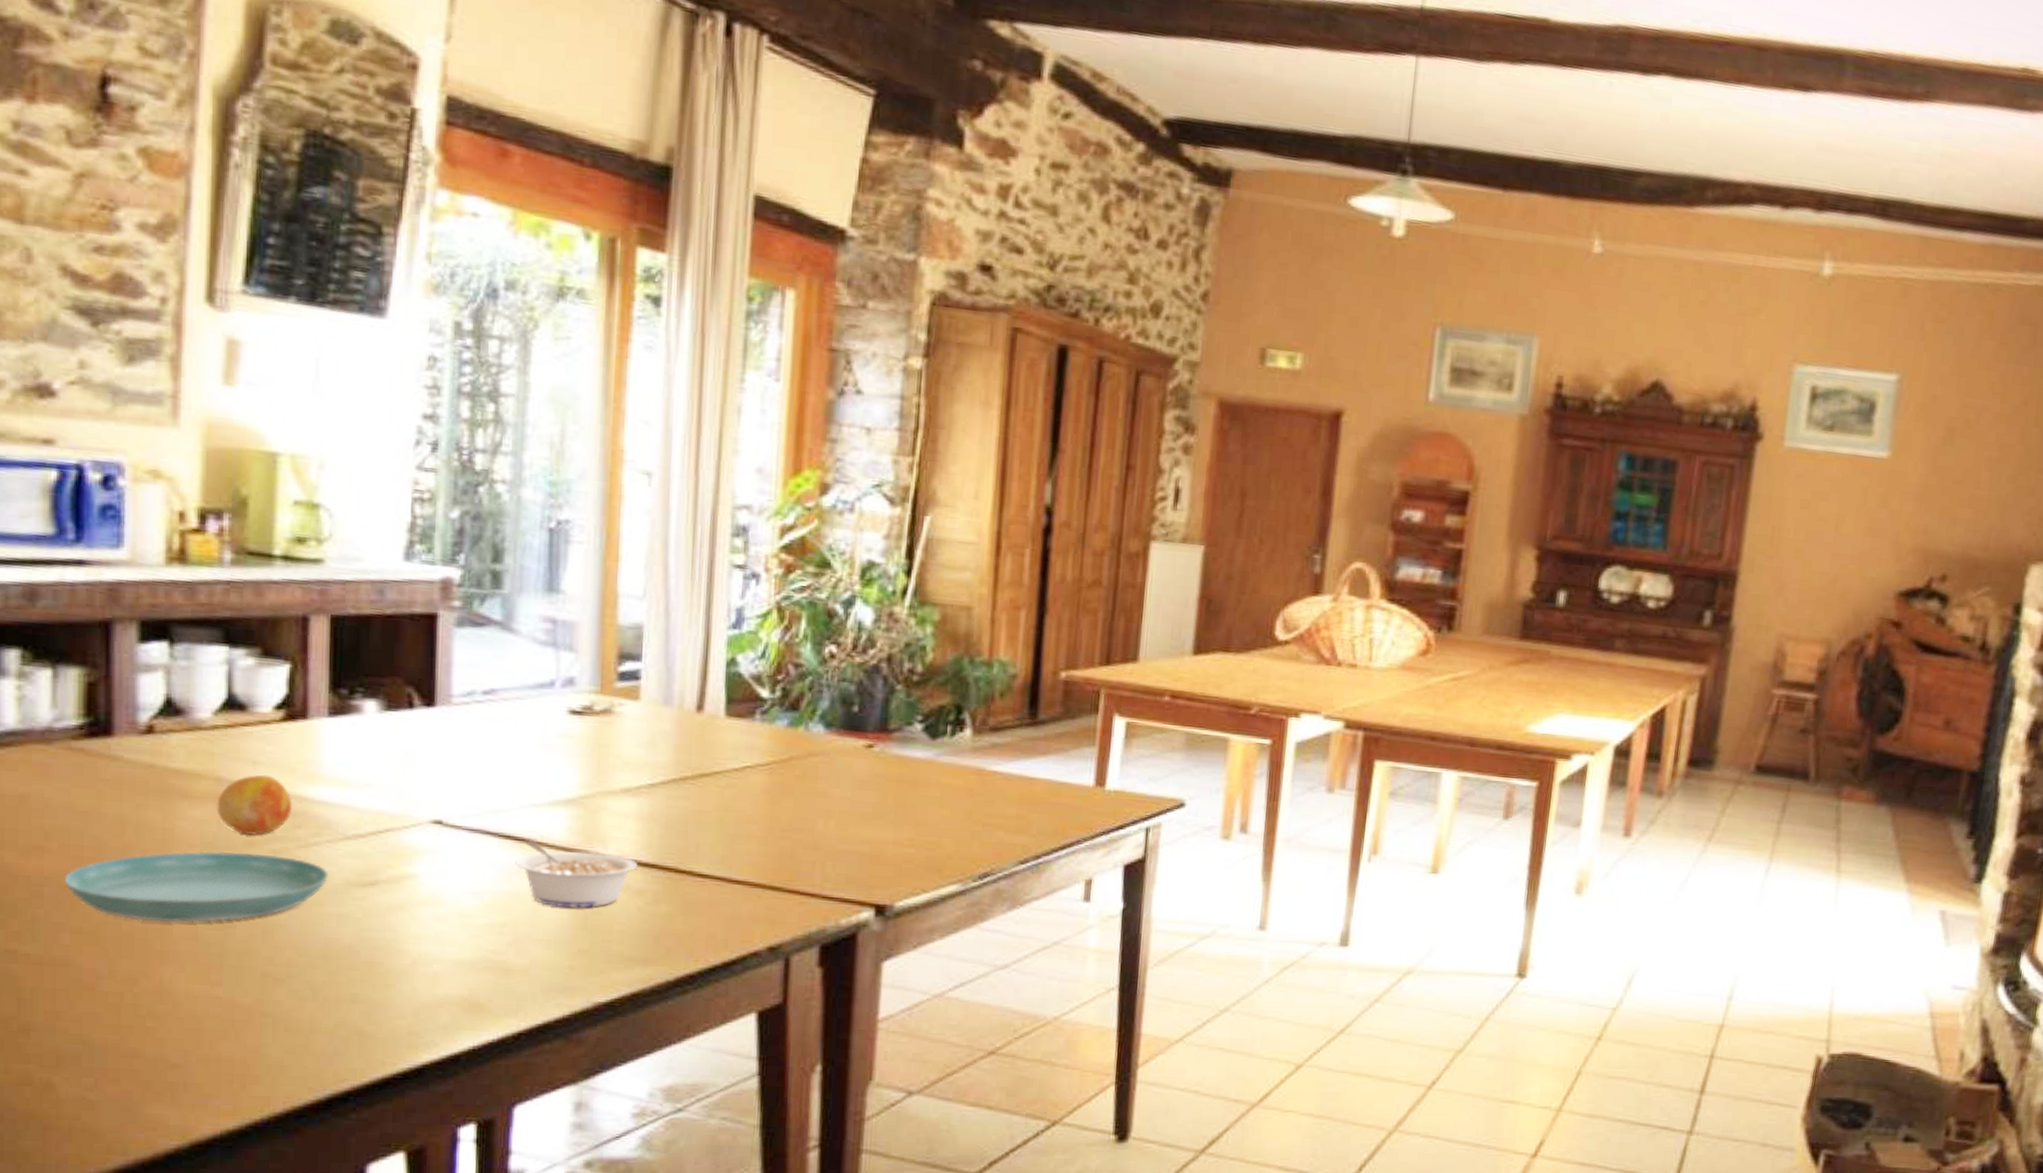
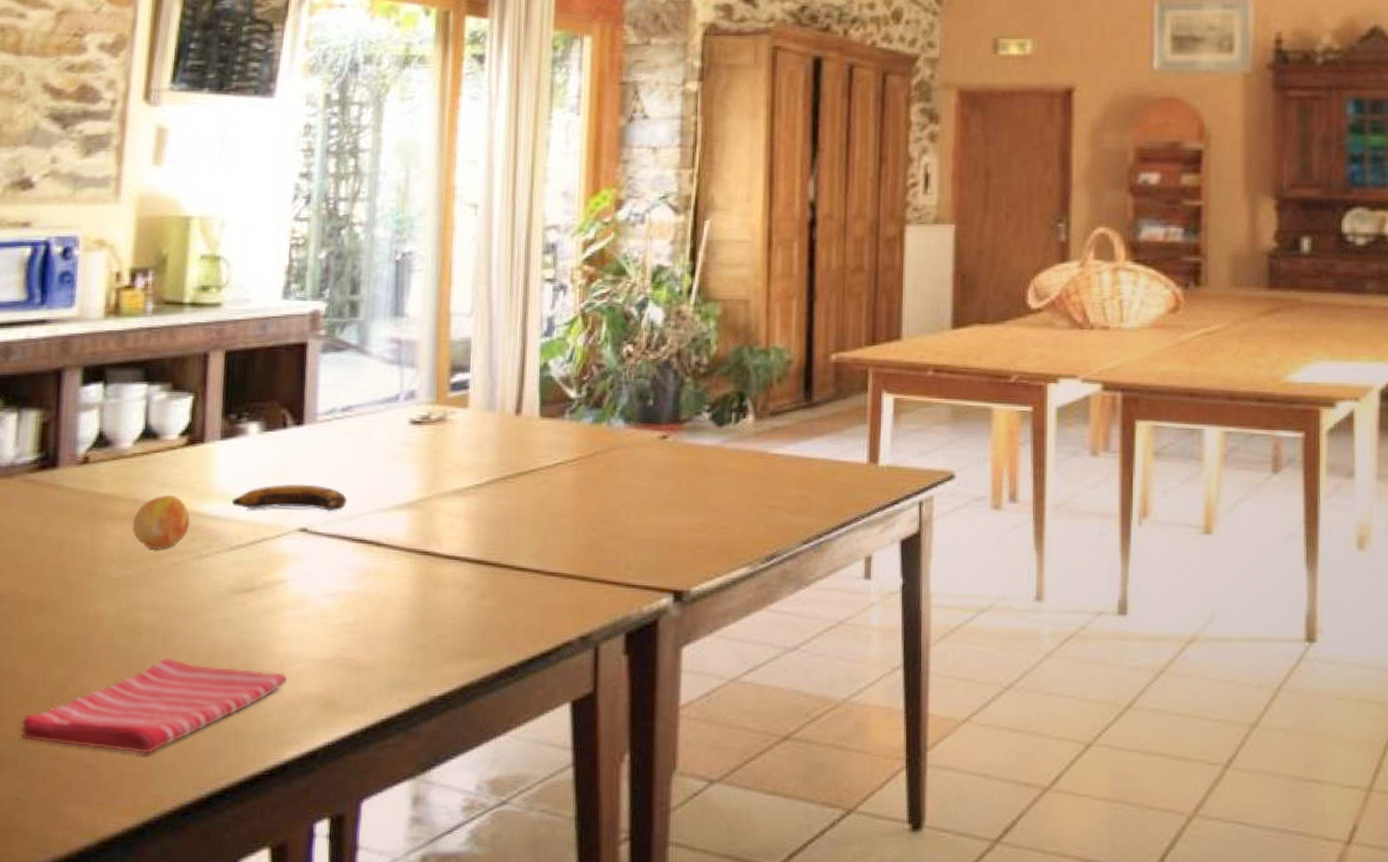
saucer: present [64,851,330,923] -> none [15,565,217,633]
dish towel: none [82,952,422,1055] -> present [20,657,288,755]
banana: none [345,770,491,804] -> present [231,484,347,511]
legume: present [515,840,638,908] -> none [365,543,467,606]

